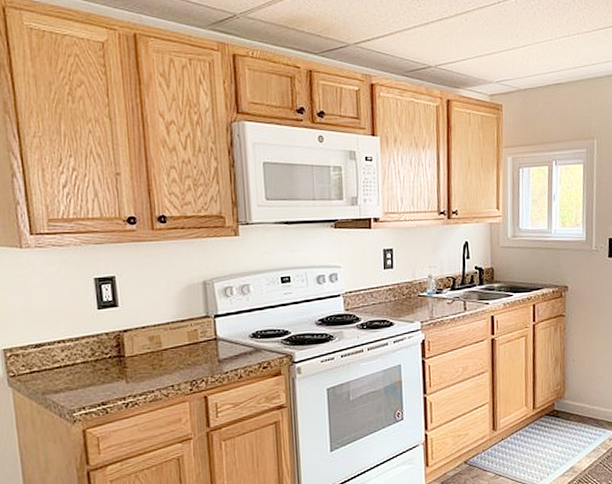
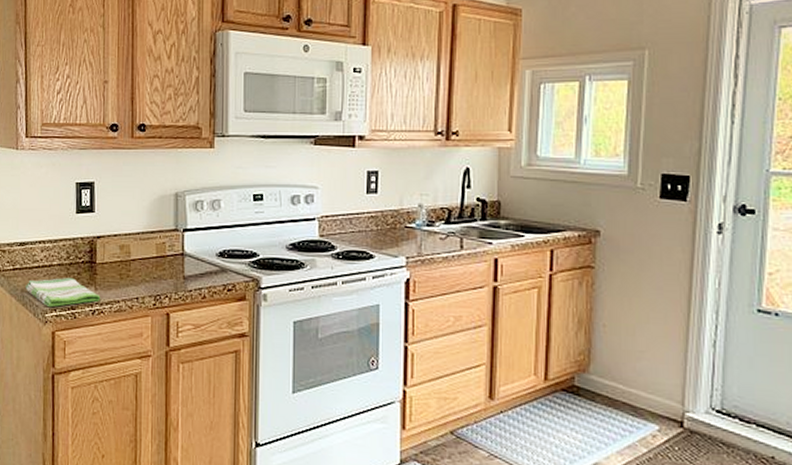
dish towel: none [47,374,134,407] -> present [25,278,101,308]

